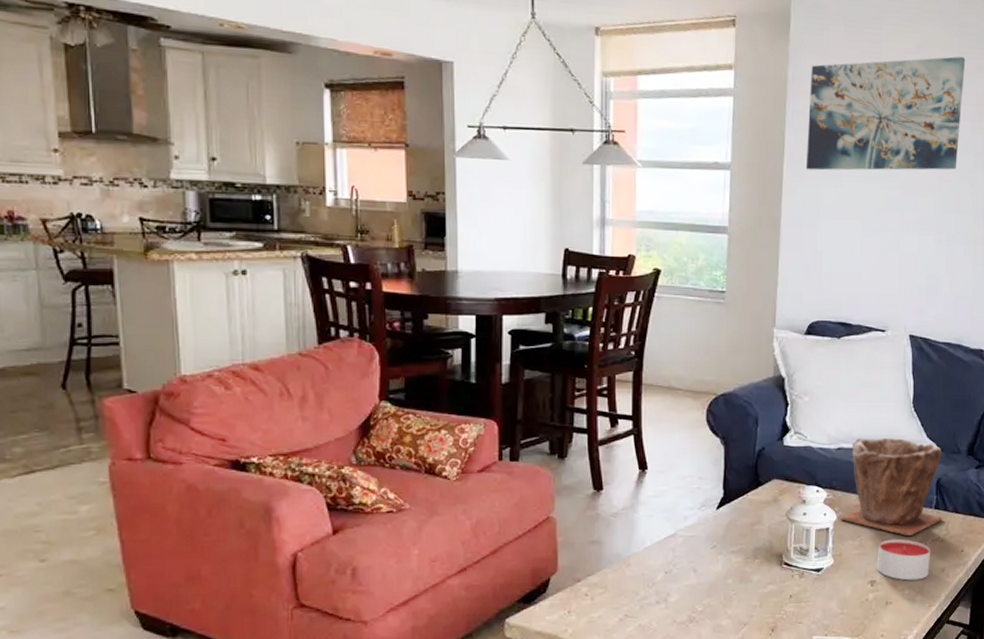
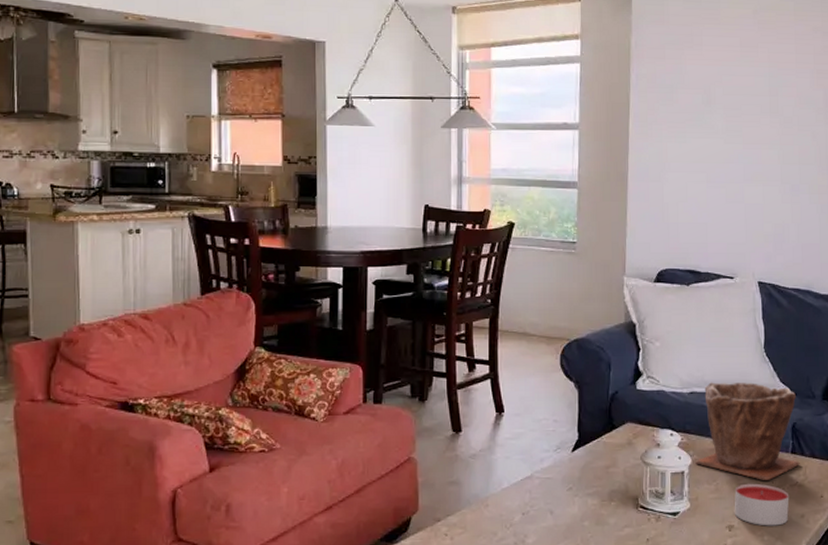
wall art: present [805,56,966,171] -> none [650,19,802,128]

